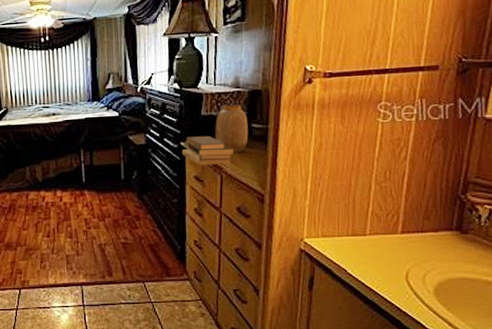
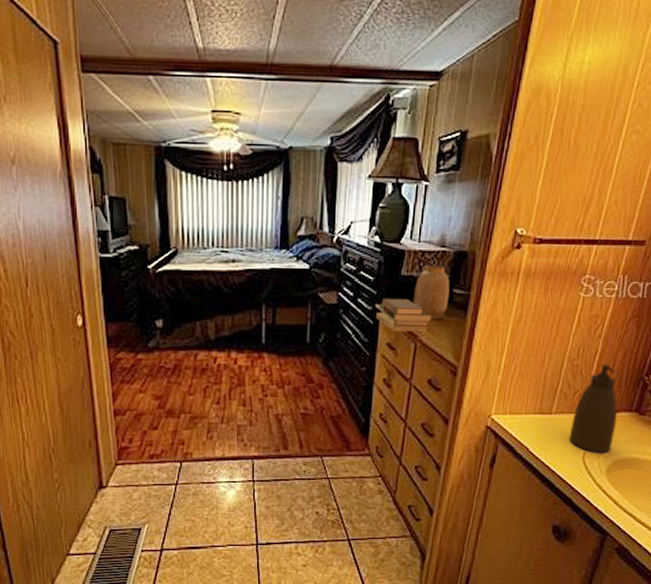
soap dispenser: none [387,185,438,274] -> present [568,364,618,453]

